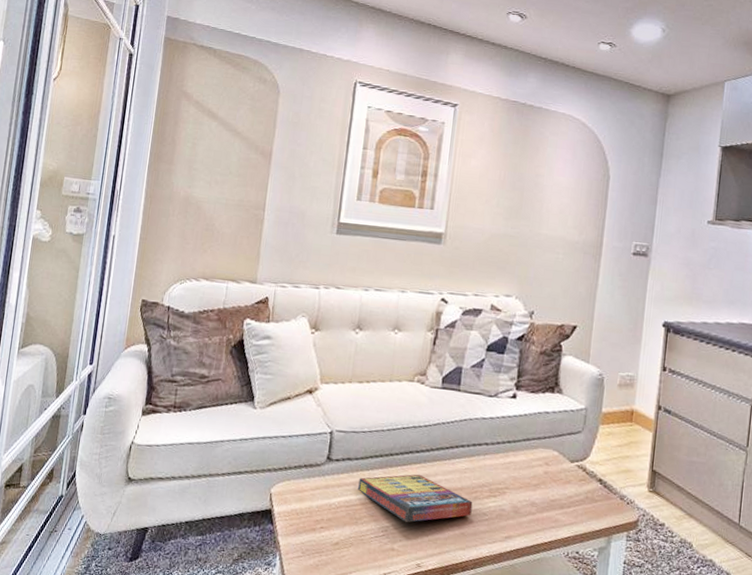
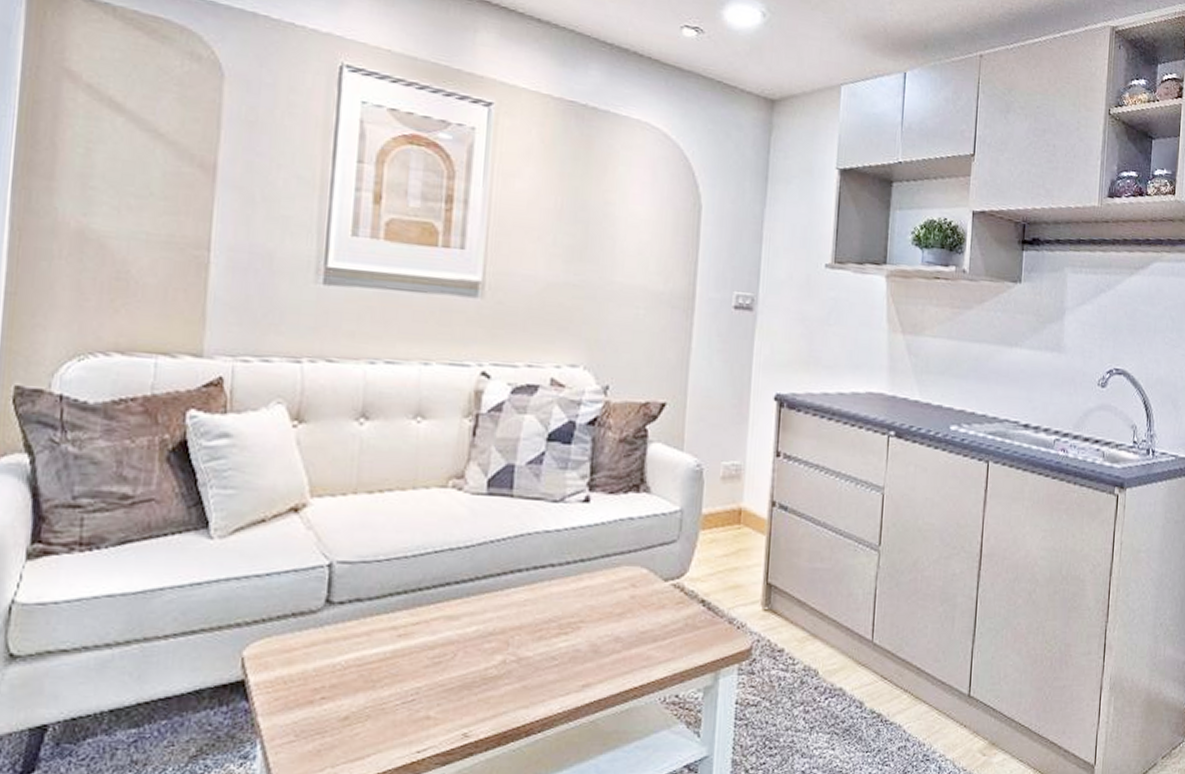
game compilation box: present [358,474,473,523] -> none [374,613,537,680]

